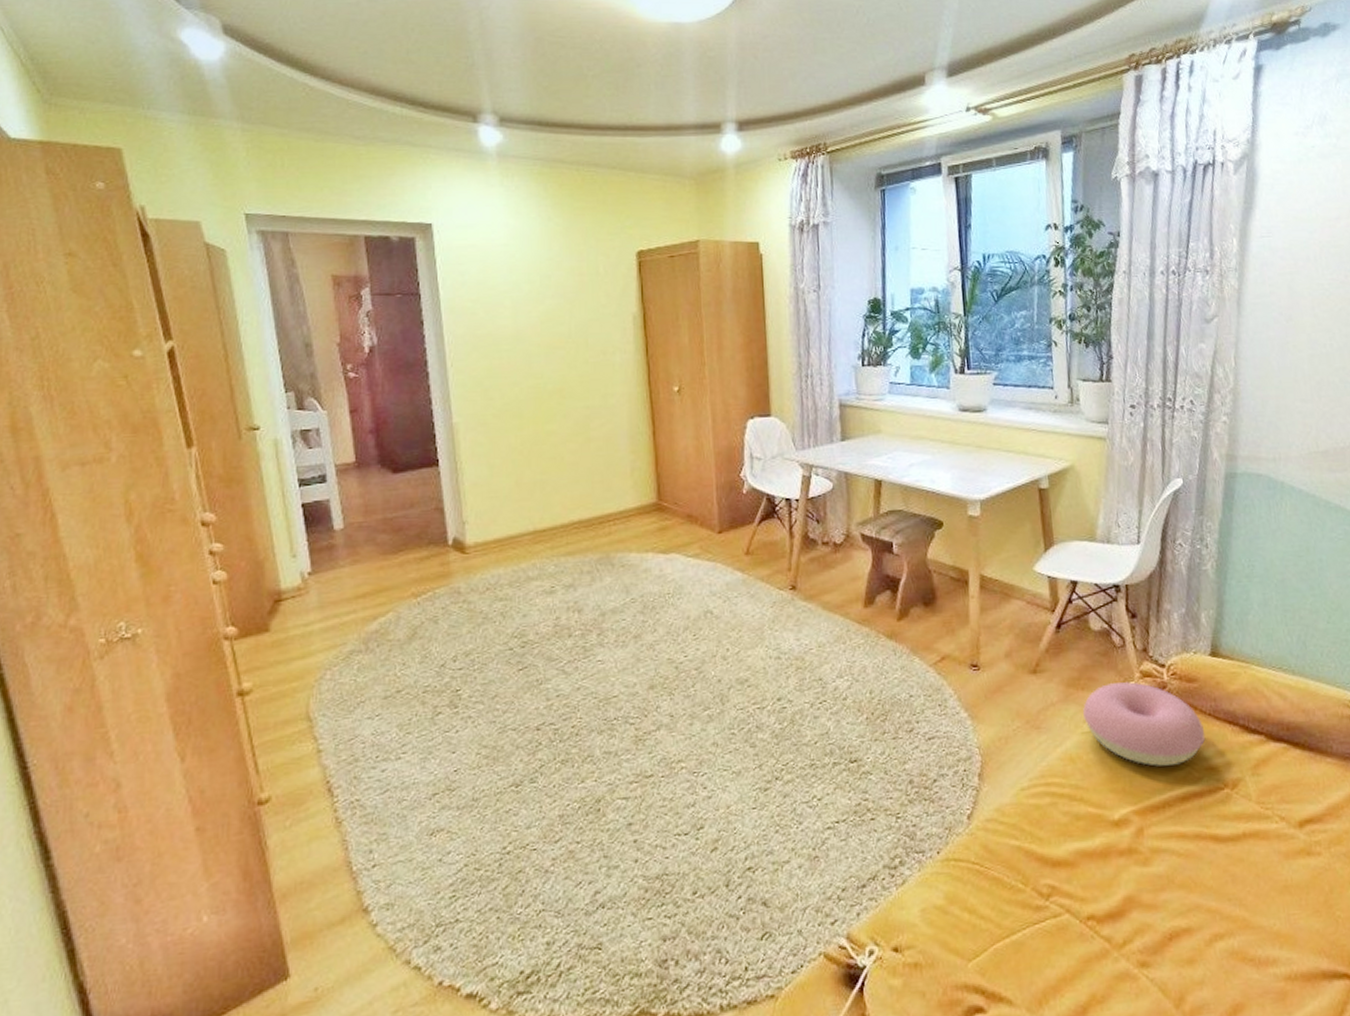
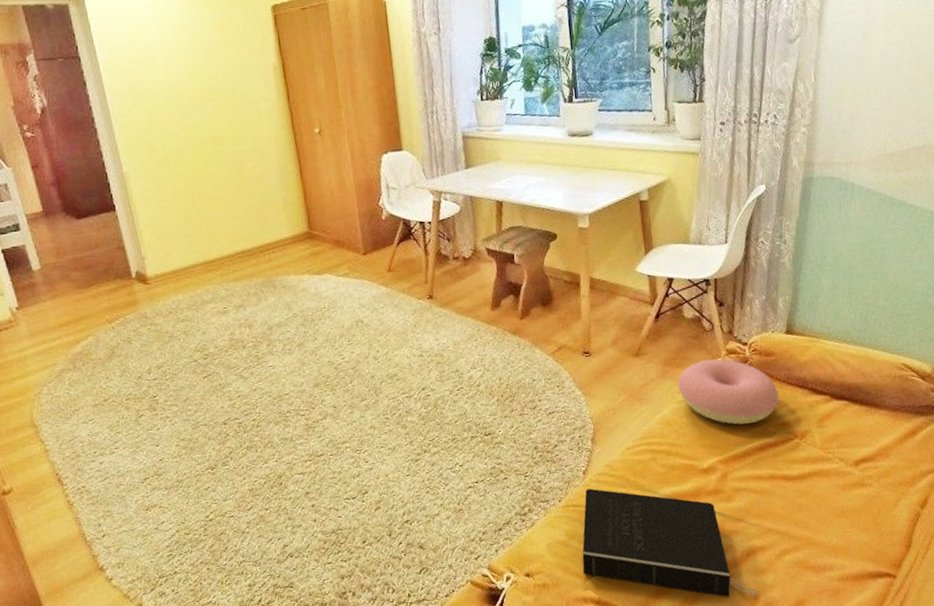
book: none [964,838,1186,996] -> present [582,488,759,597]

